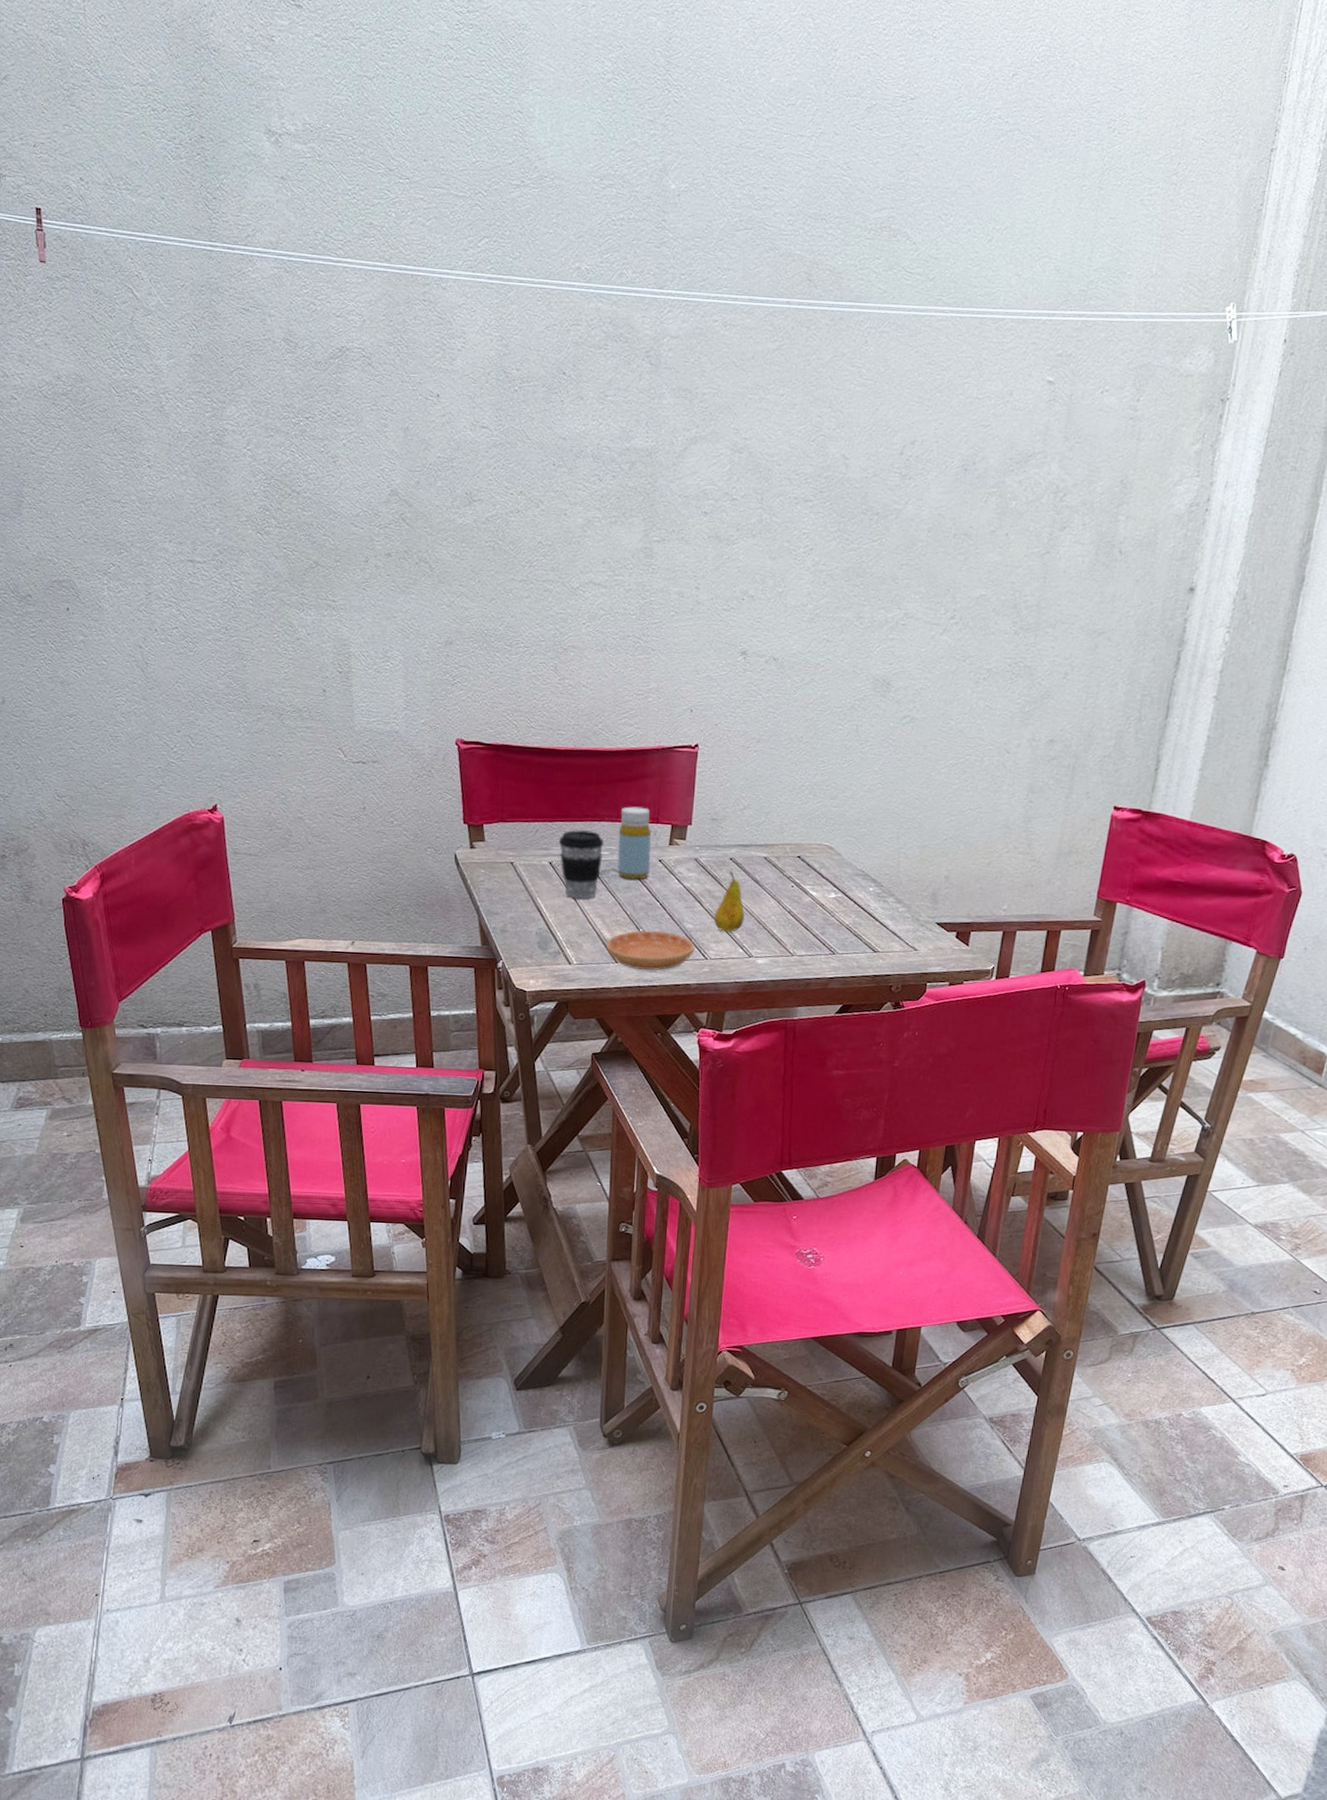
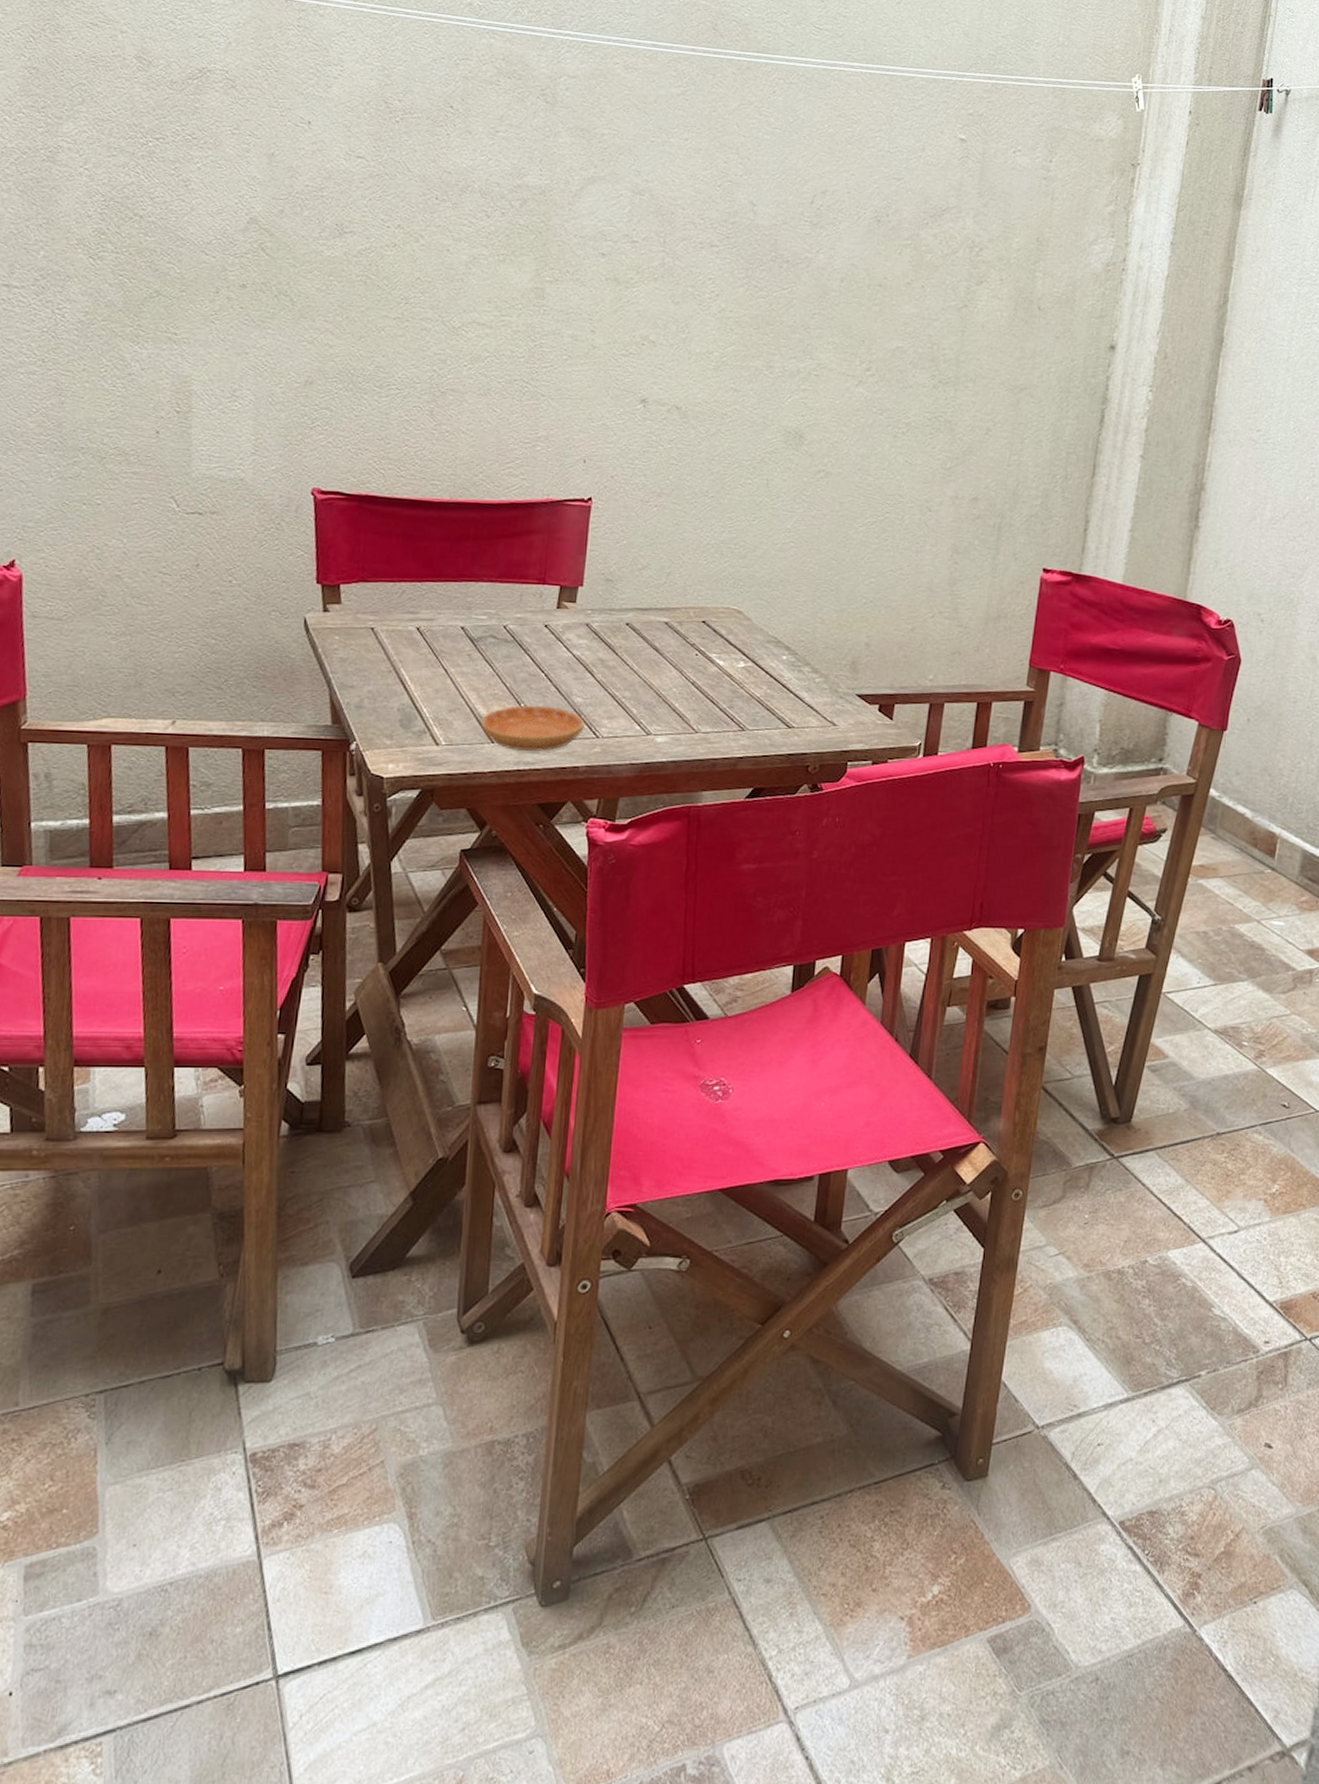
coffee cup: present [558,829,604,900] -> none [428,590,482,670]
bottle: present [617,806,651,880] -> none [496,565,536,648]
fruit: present [713,872,745,932] -> none [606,638,643,707]

